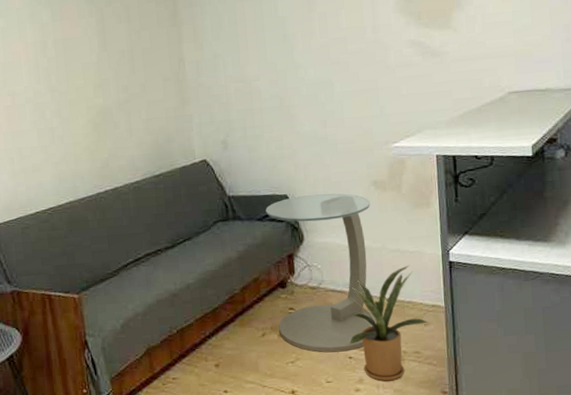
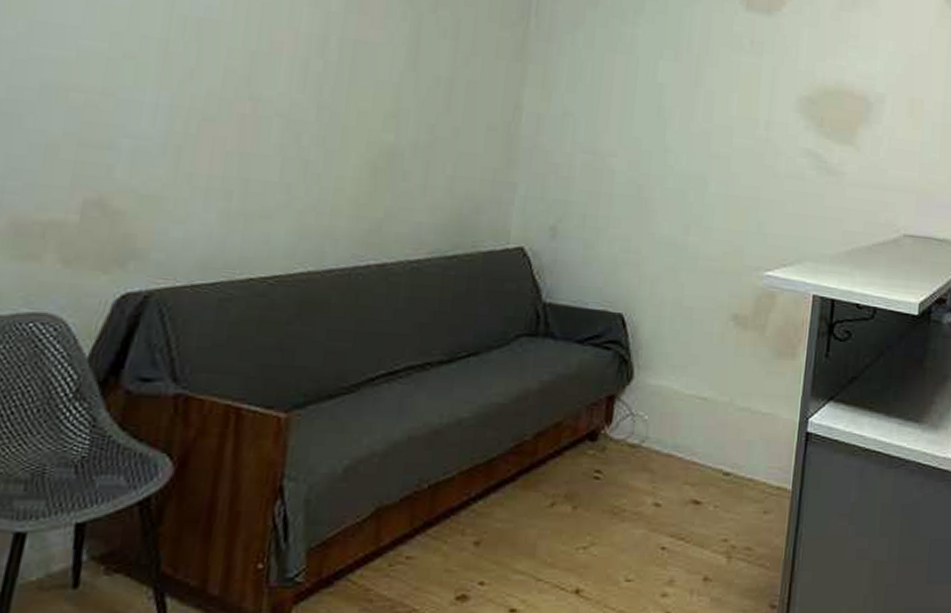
side table: present [265,193,377,353] -> none [575,318,726,539]
house plant: present [324,265,429,382] -> none [645,430,769,586]

